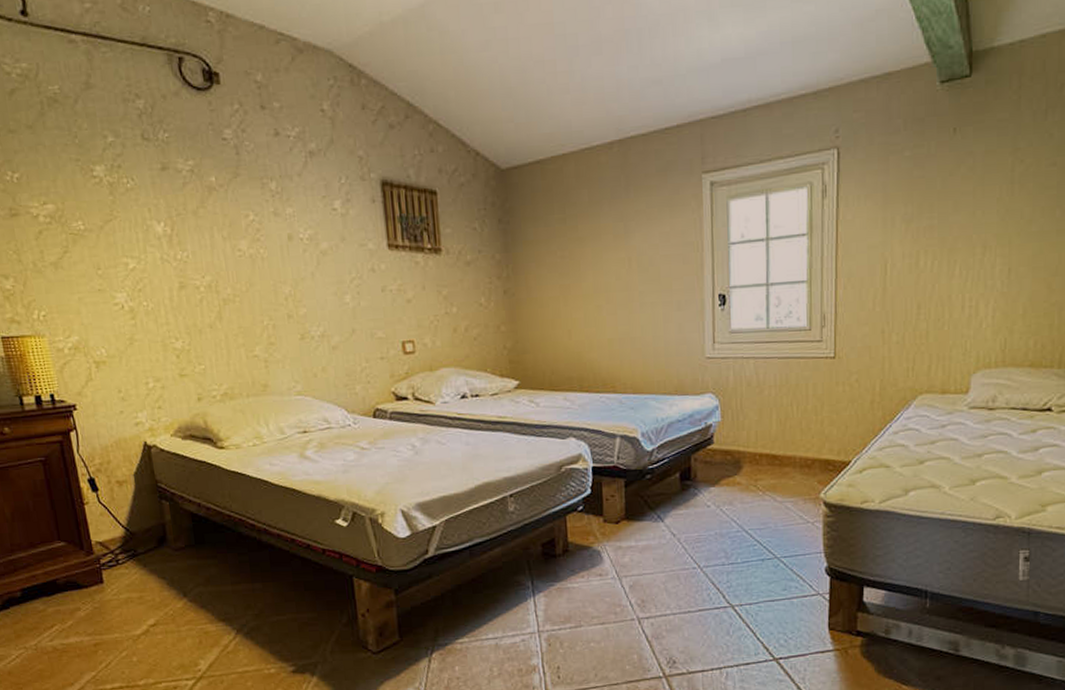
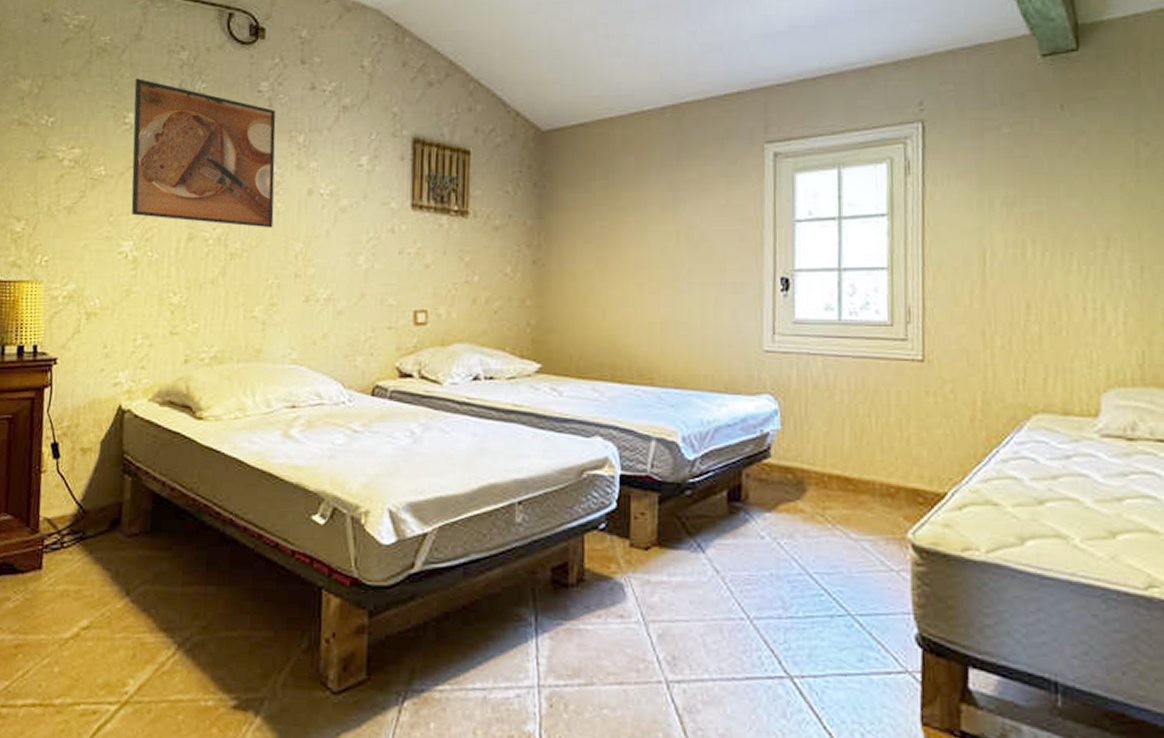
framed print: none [94,129,260,274] -> present [131,78,276,228]

